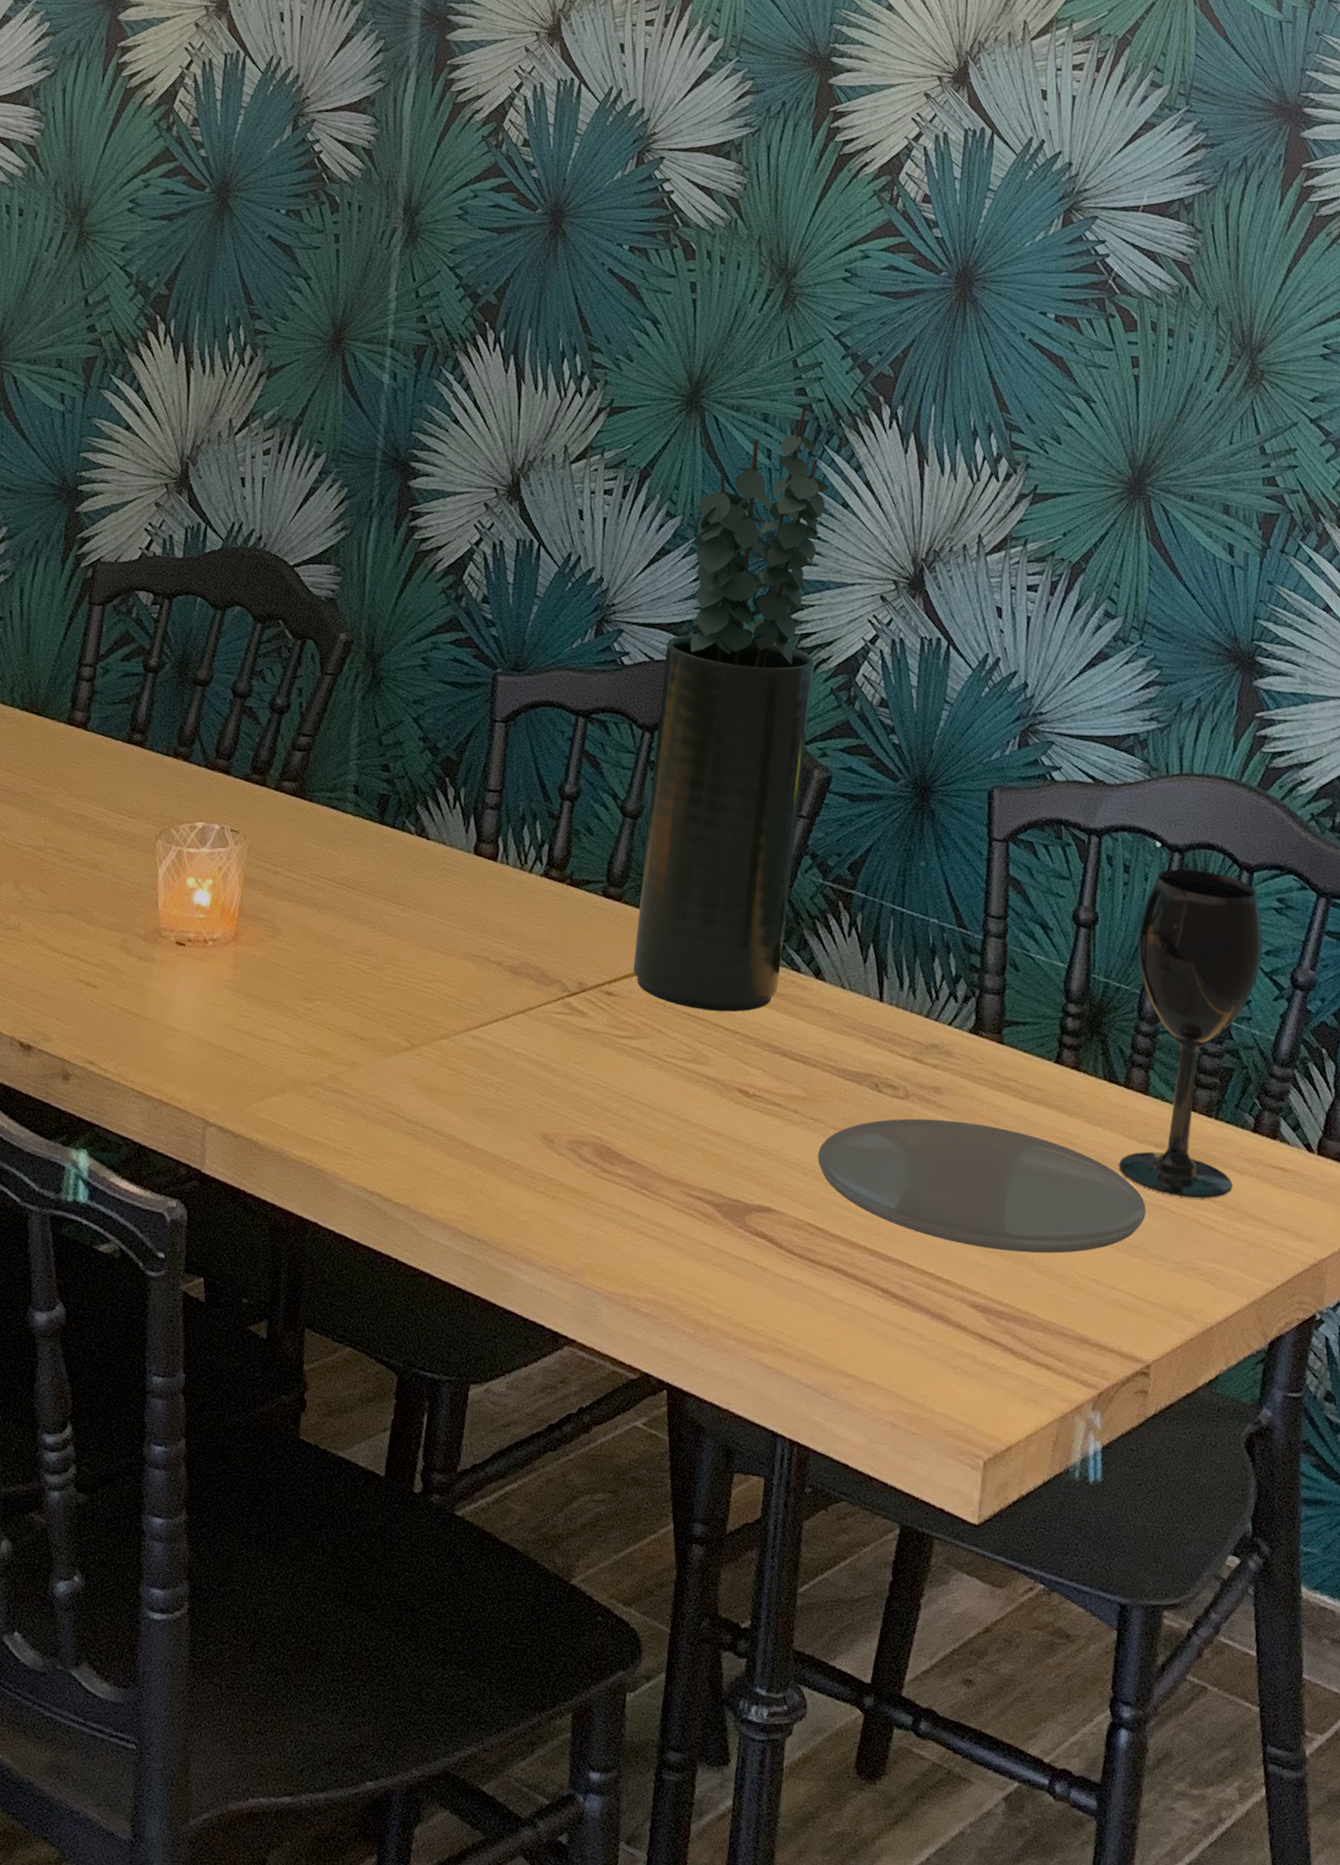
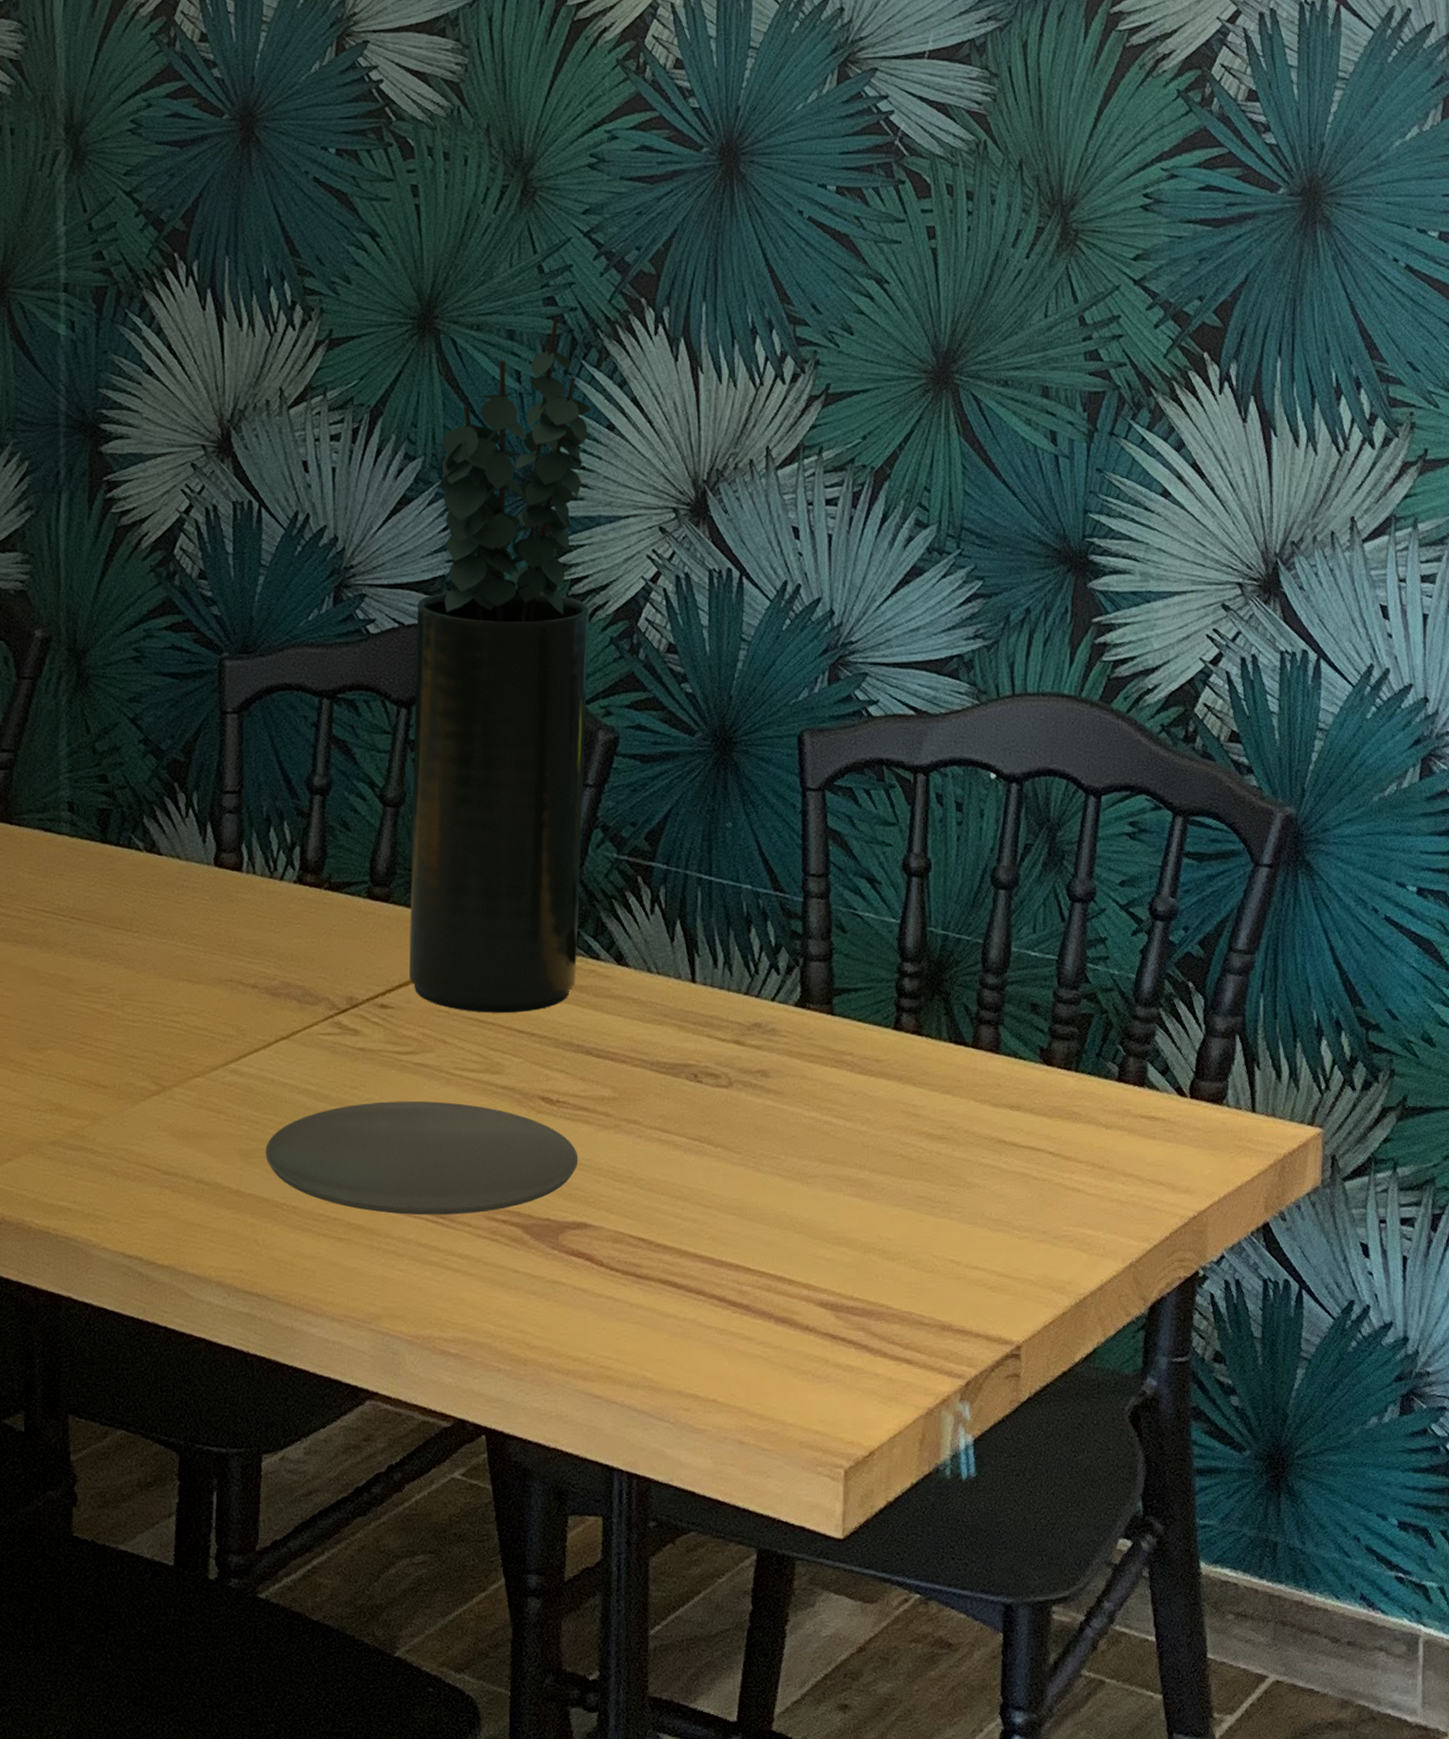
plate: none [495,1078,768,1188] -> present [265,1100,579,1216]
plate: present [817,1118,1146,1254] -> none [635,1105,1005,1241]
wine glass: present [1118,868,1263,1199] -> none [971,800,1116,1161]

